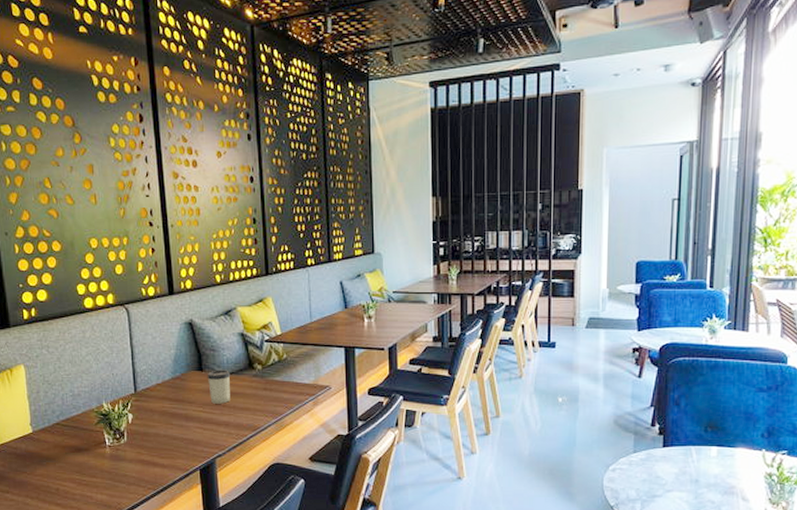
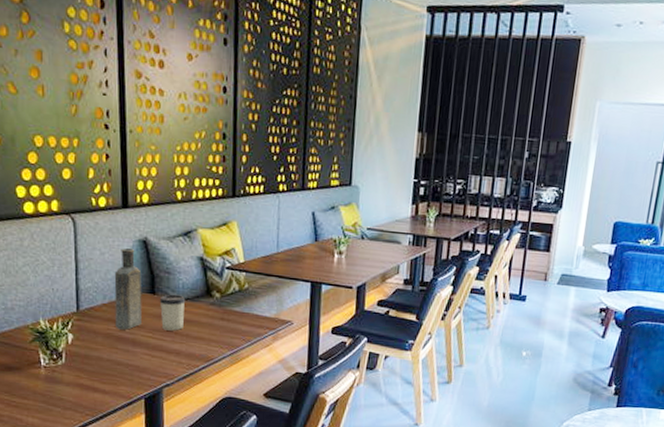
bottle: none [165,331,192,406] -> present [114,248,142,330]

